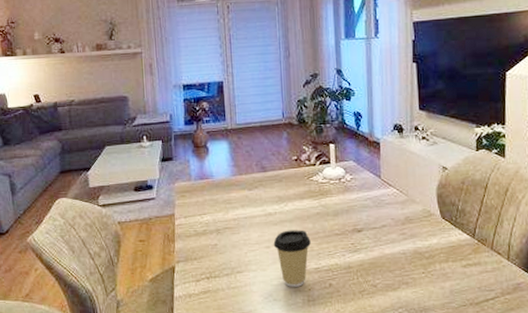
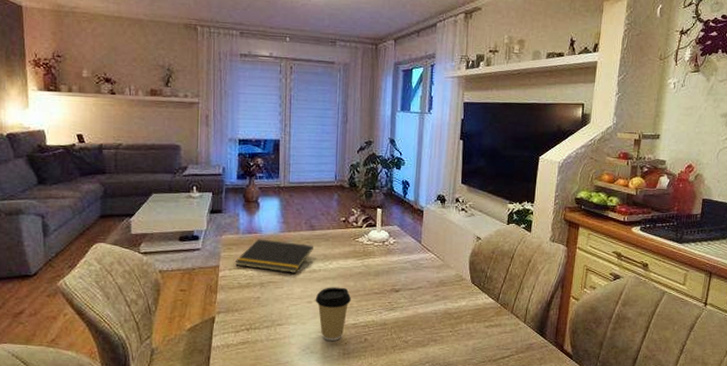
notepad: none [189,184,267,218] -> present [234,239,313,273]

